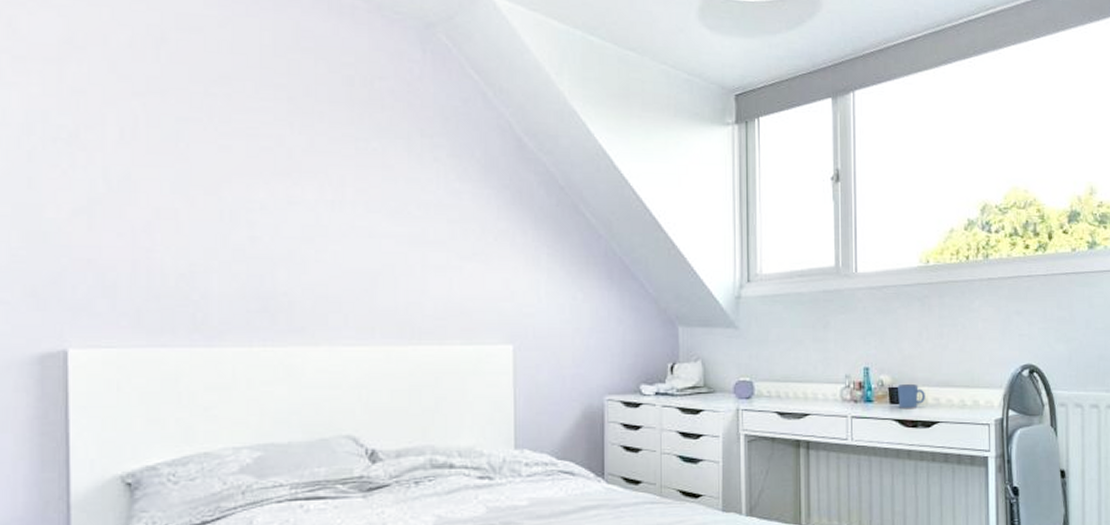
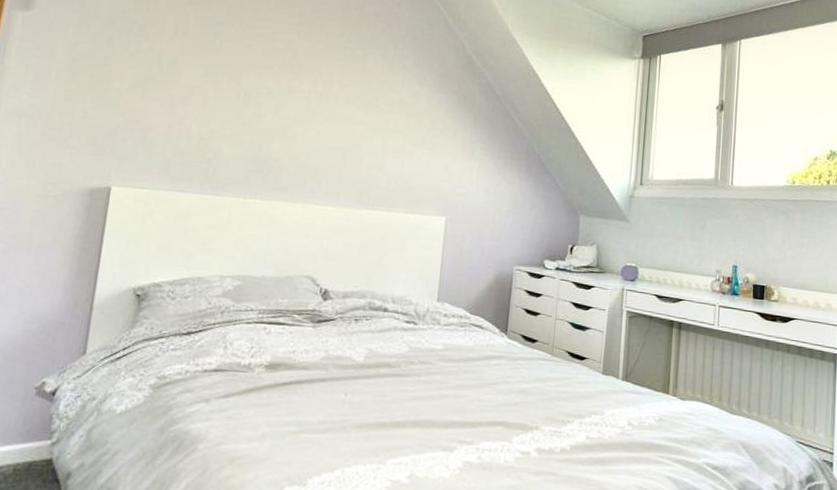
mug: present [897,384,925,410] -> none [760,283,785,306]

